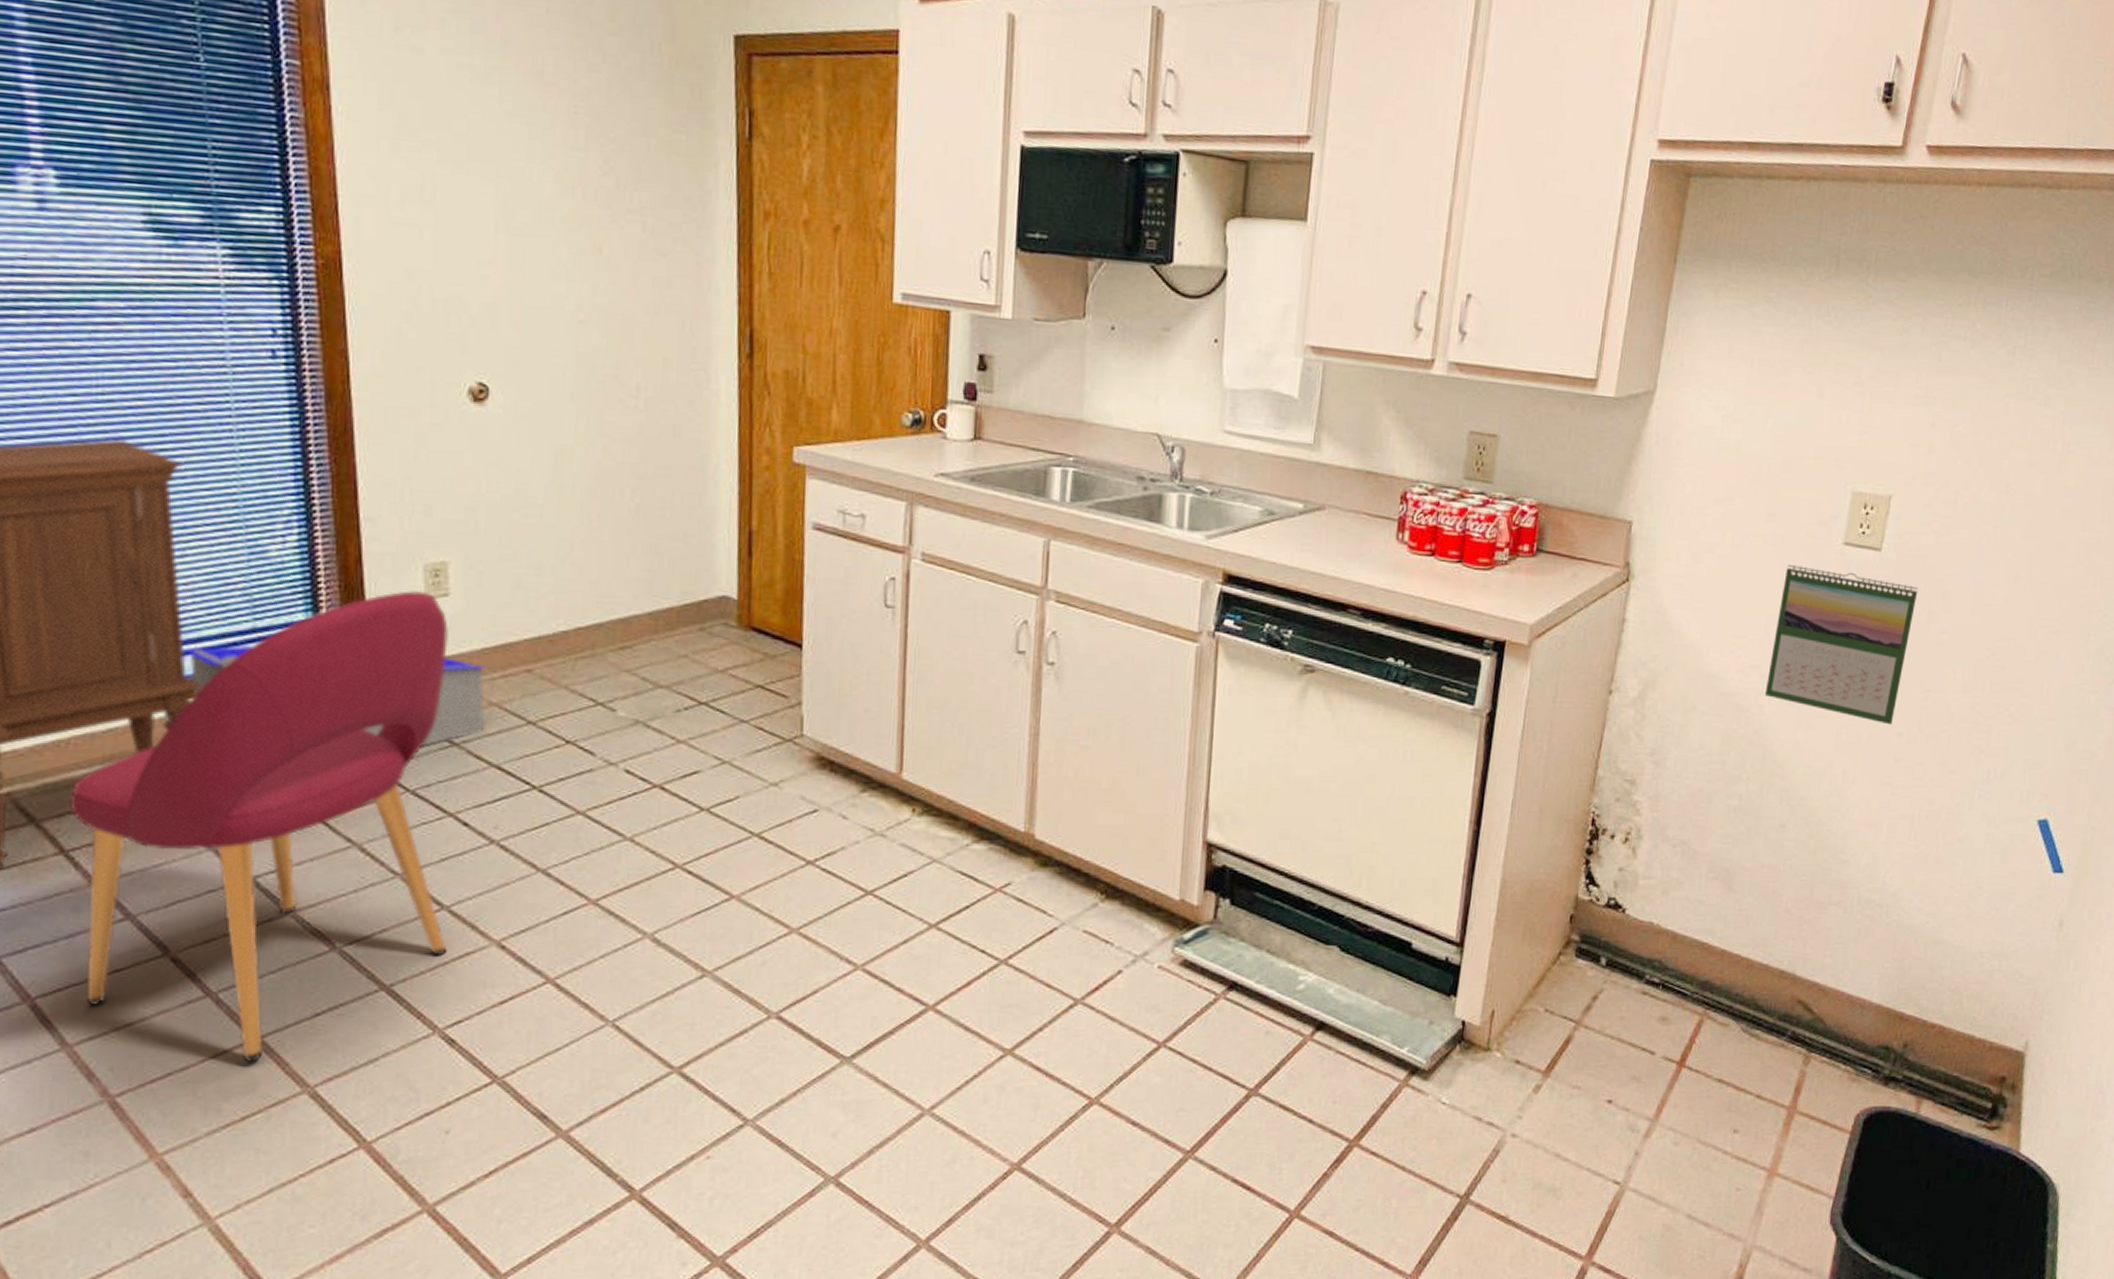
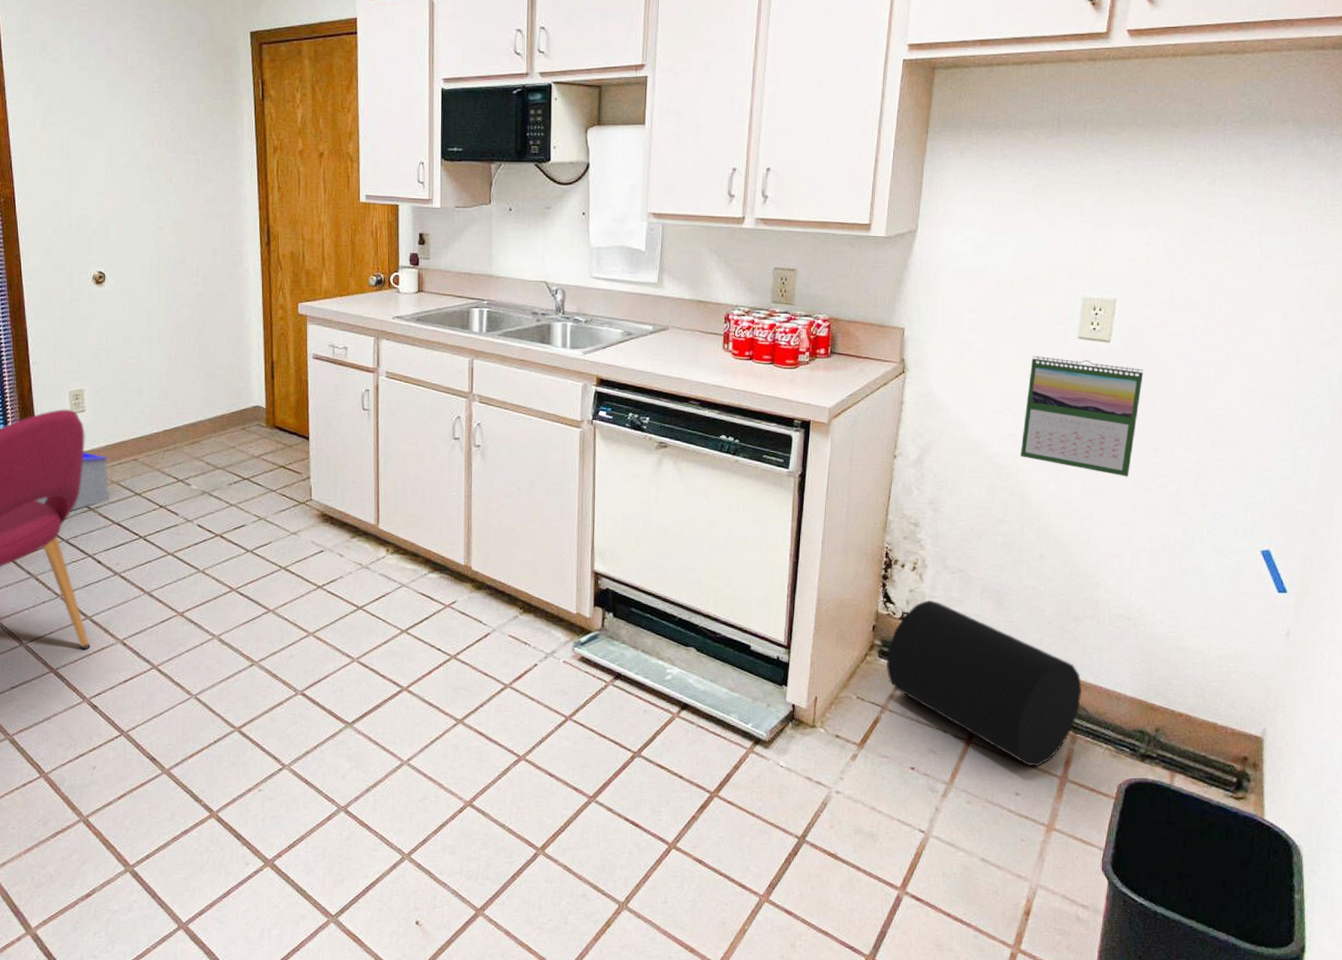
cylinder: none [1583,881,1821,1095] -> present [886,599,1082,767]

